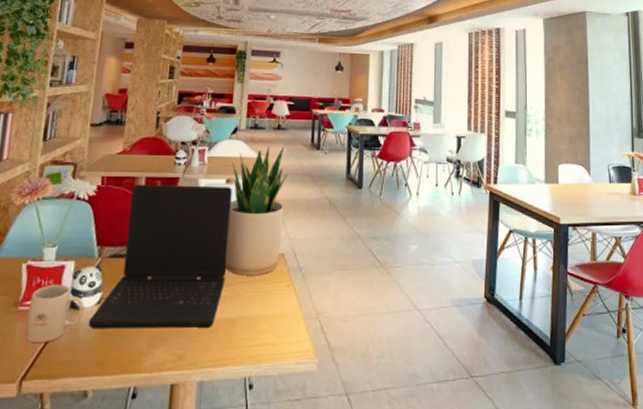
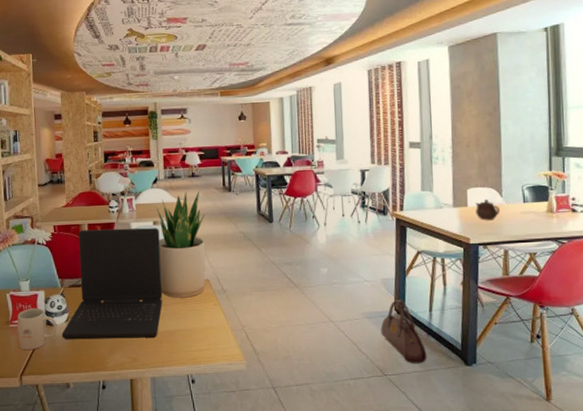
handbag: none [469,286,516,363] -> present [380,300,427,364]
teapot: none [566,177,589,200] -> present [475,199,501,221]

